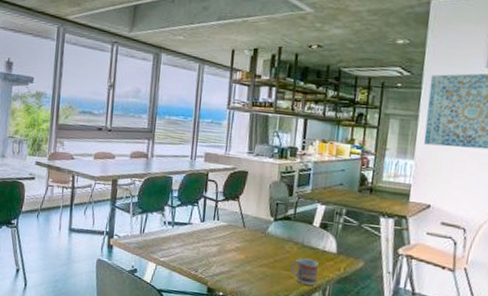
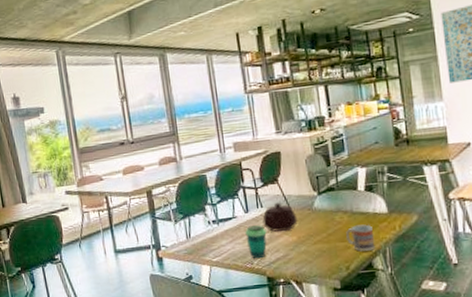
cup: none [196,235,217,268] -> present [245,225,267,259]
teapot: none [215,219,250,248] -> present [262,202,298,232]

